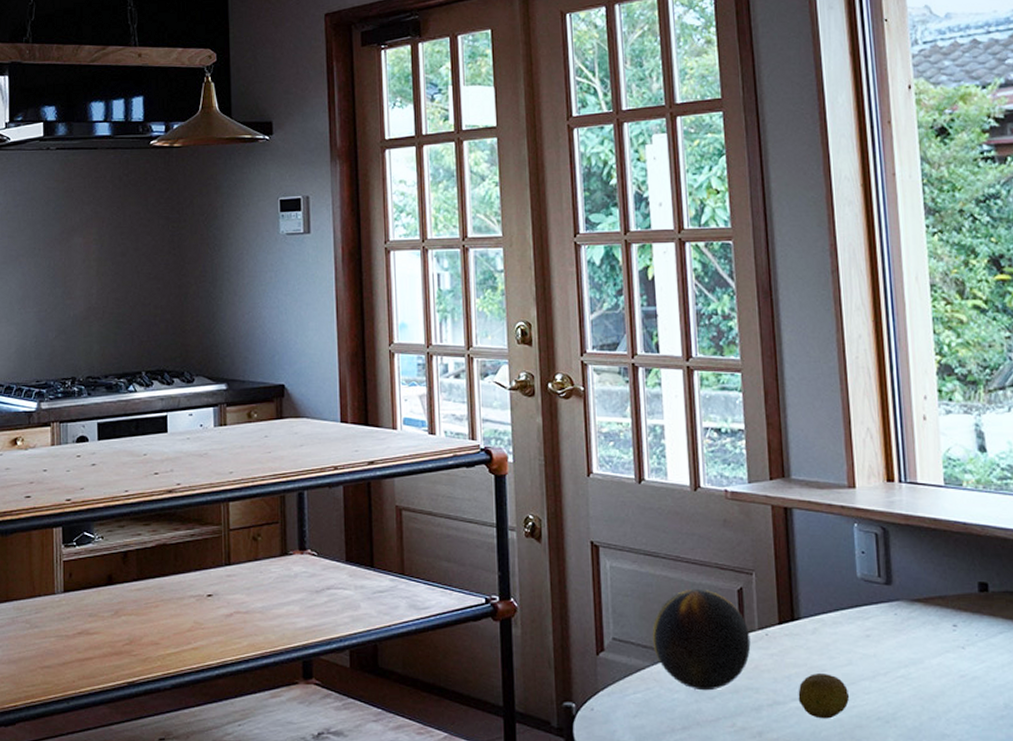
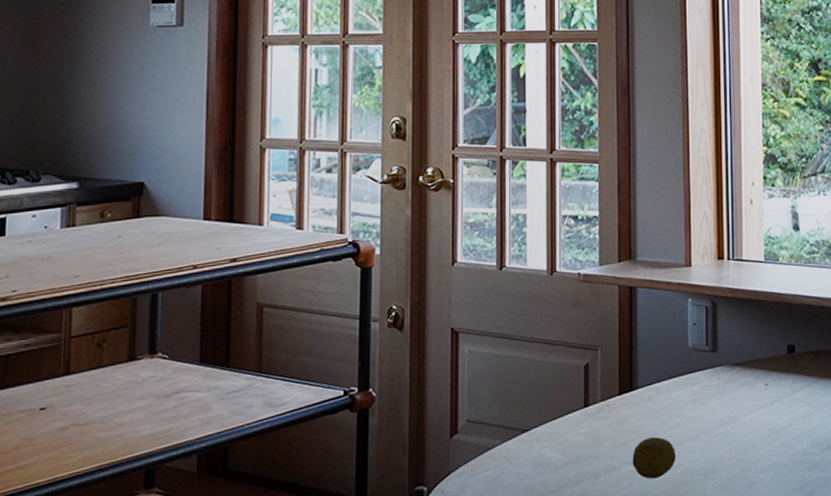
decorative orb: present [652,588,751,691] -> none [504,366,593,463]

